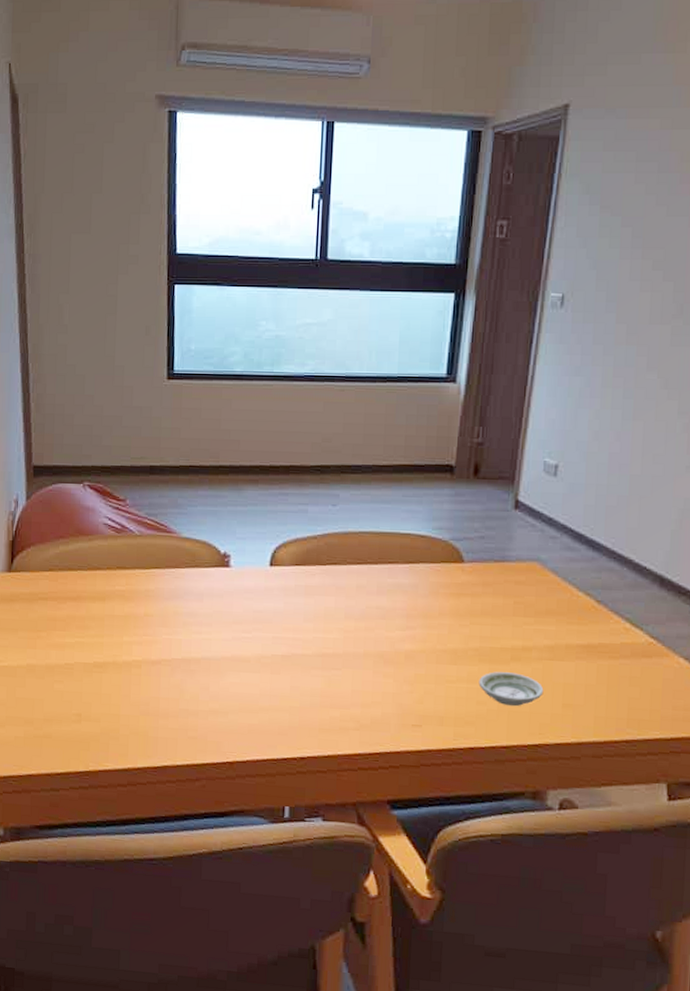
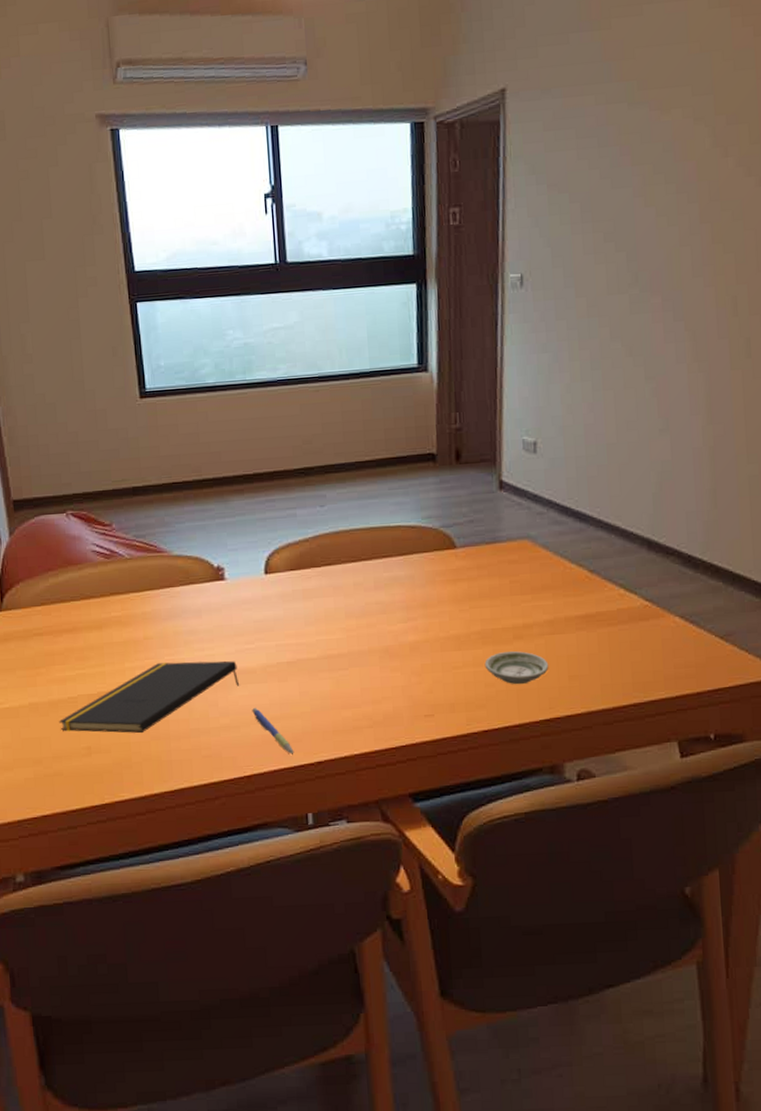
notepad: none [53,641,233,707] -> present [58,661,240,733]
pen: none [241,695,279,747] -> present [252,707,294,754]

